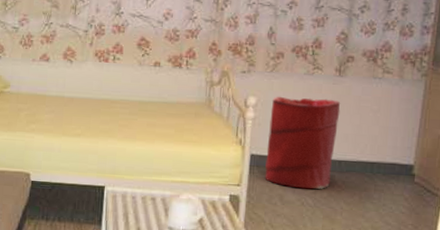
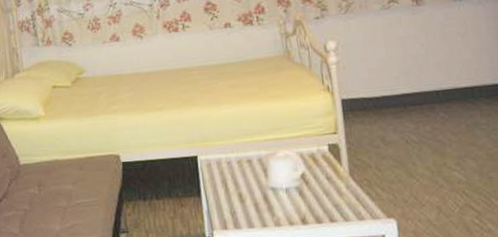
laundry hamper: present [265,96,341,190] -> none [353,30,432,127]

